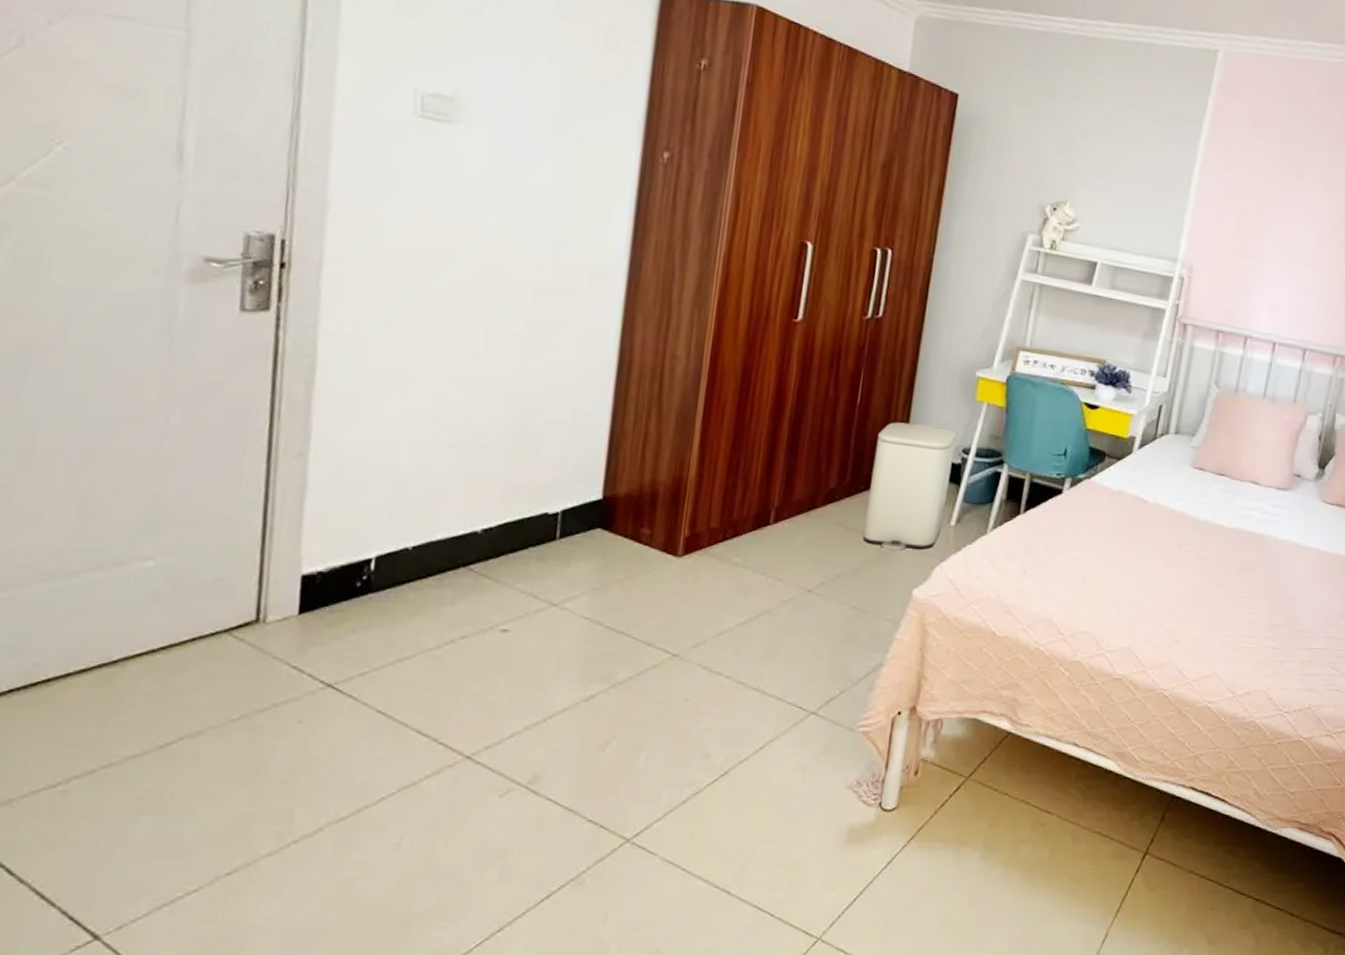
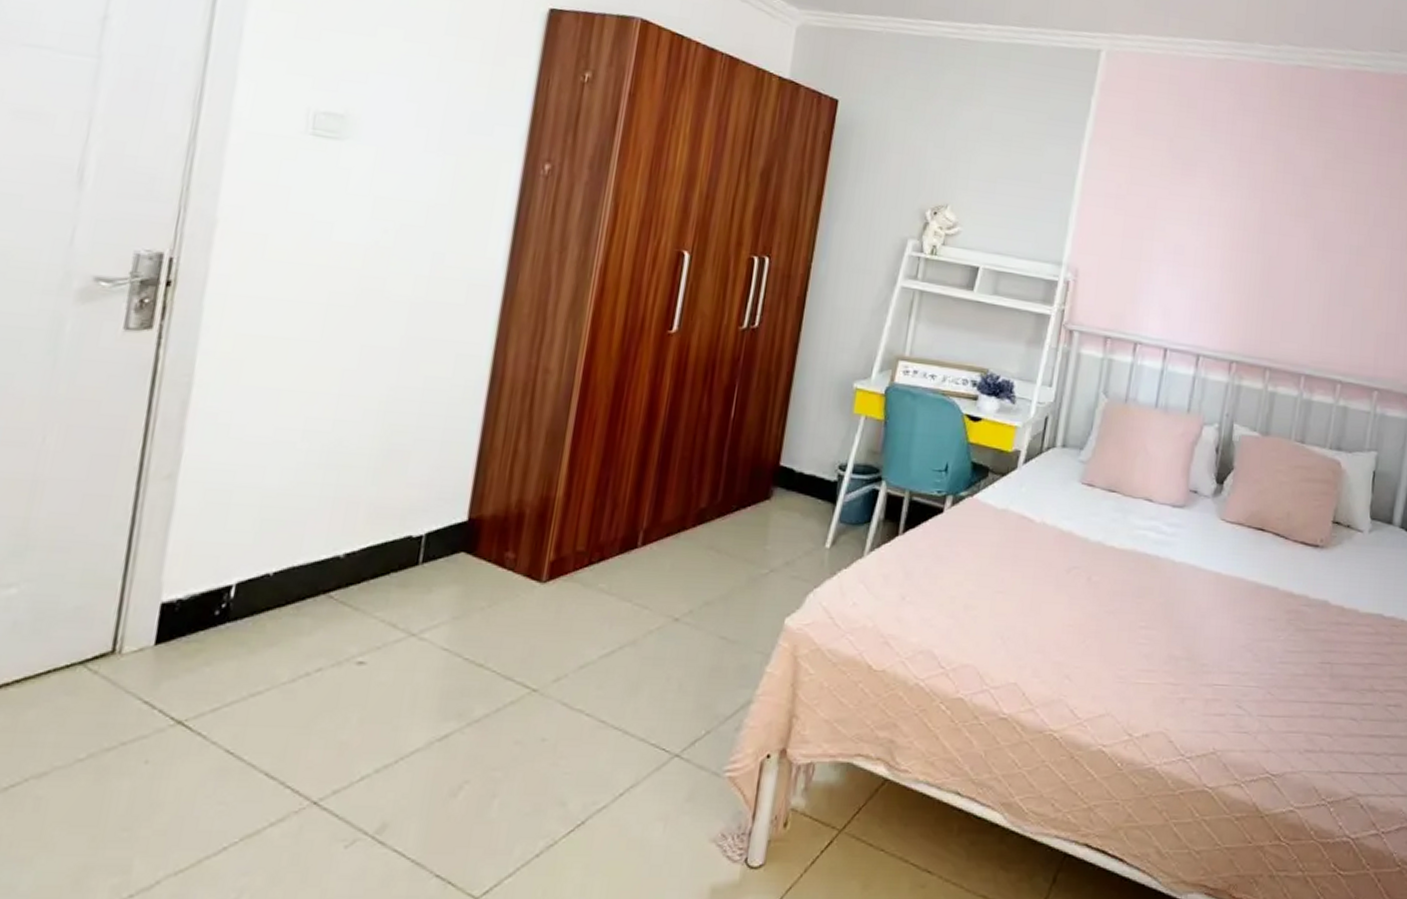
pedal bin: present [863,422,957,551] -> none [733,437,833,576]

